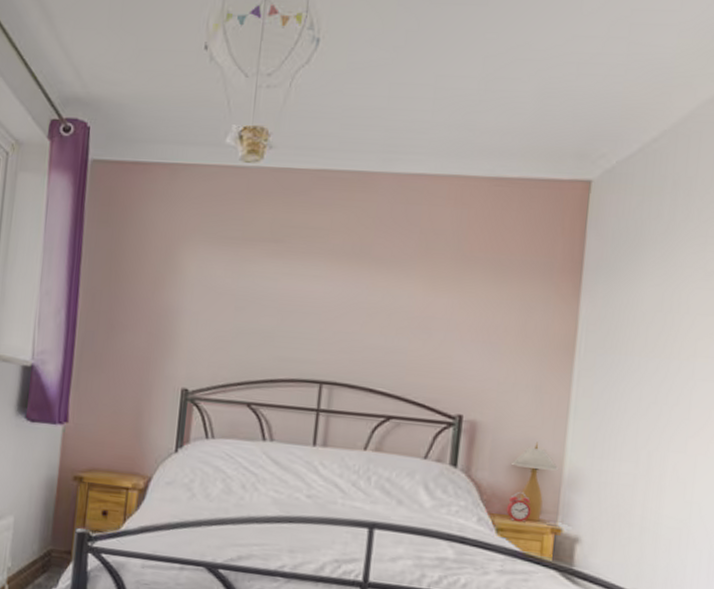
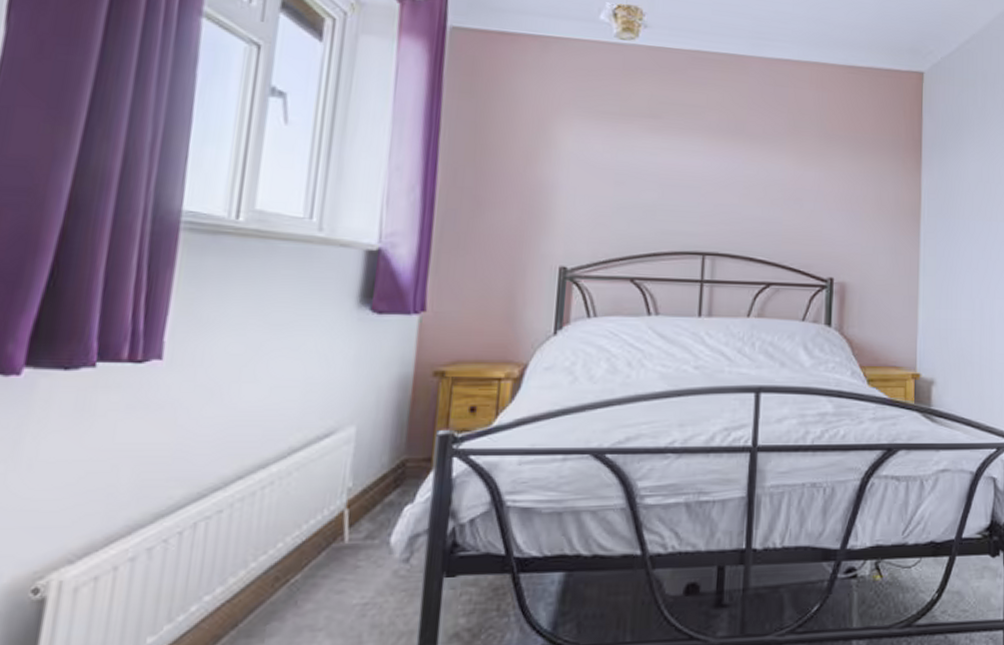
alarm clock: present [506,491,531,523] -> none [874,343,895,372]
table lamp: present [510,442,560,523] -> none [876,298,915,371]

